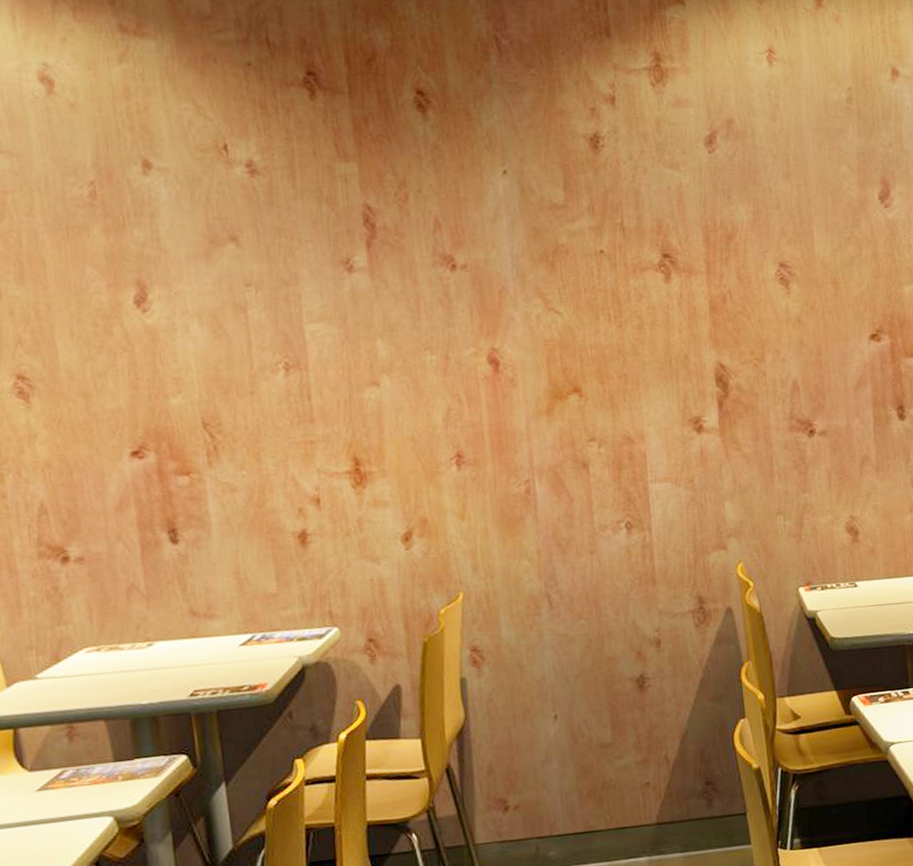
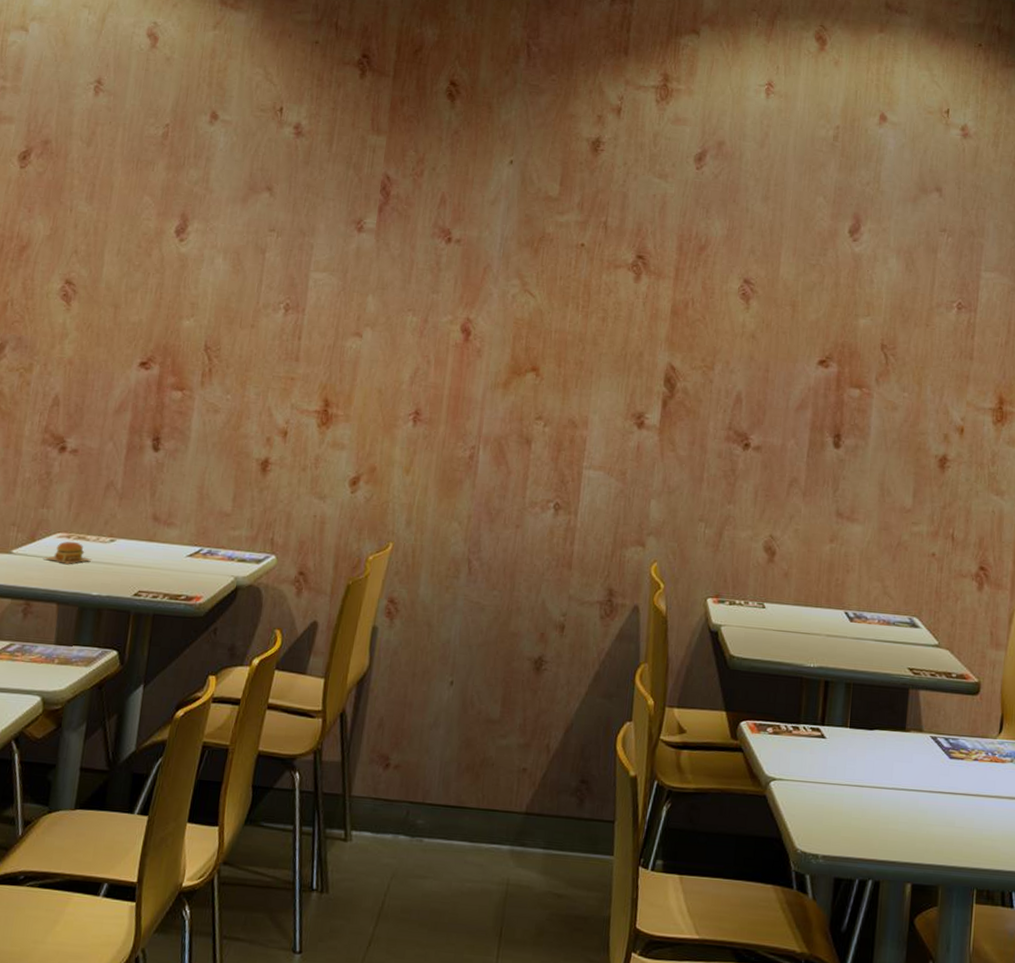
hamburger: none [74,653,132,679] -> present [43,541,92,565]

